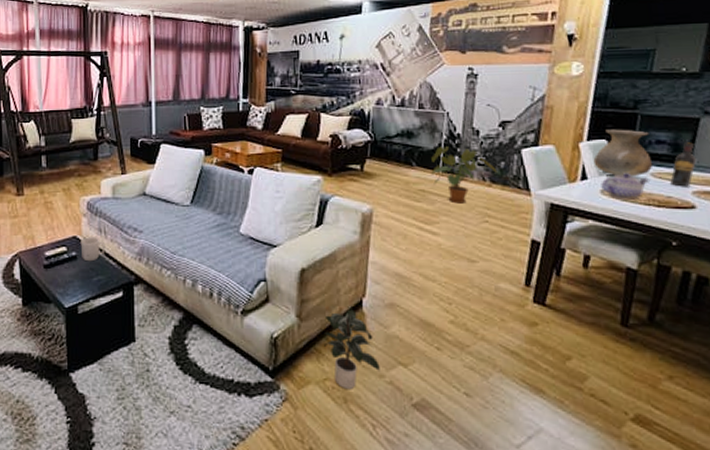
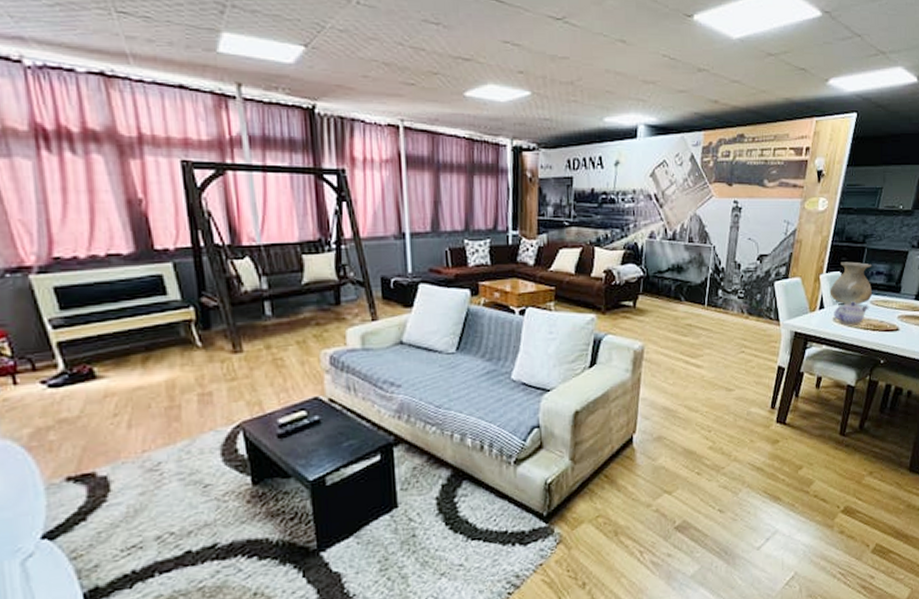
mug: present [80,237,106,262] -> none [324,396,357,426]
potted plant: present [324,309,380,390] -> none [596,446,648,523]
house plant: present [431,146,498,204] -> none [697,280,754,336]
wine bottle: present [670,142,697,187] -> none [884,273,903,313]

